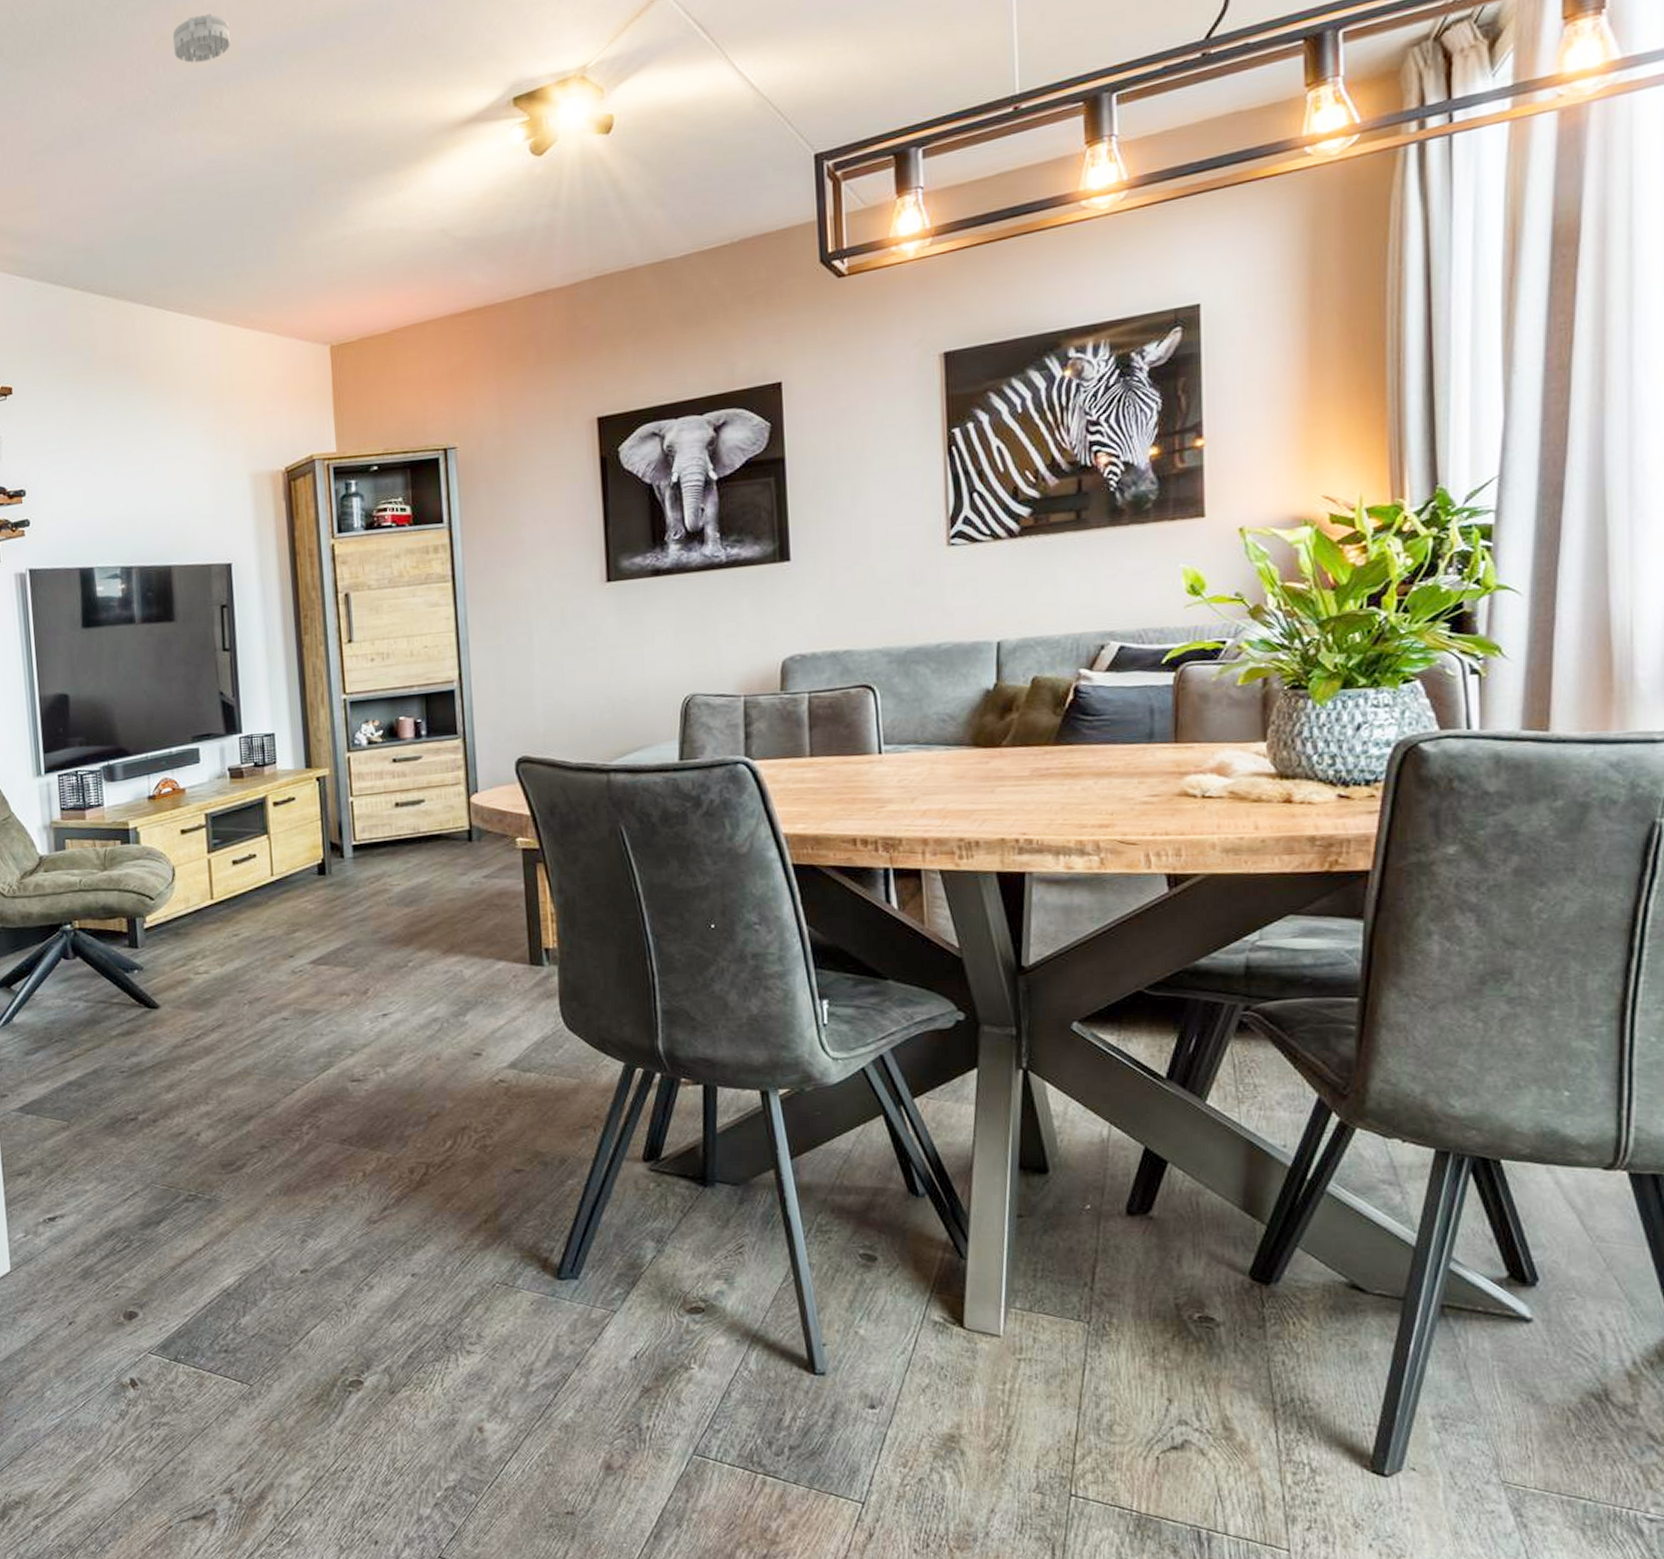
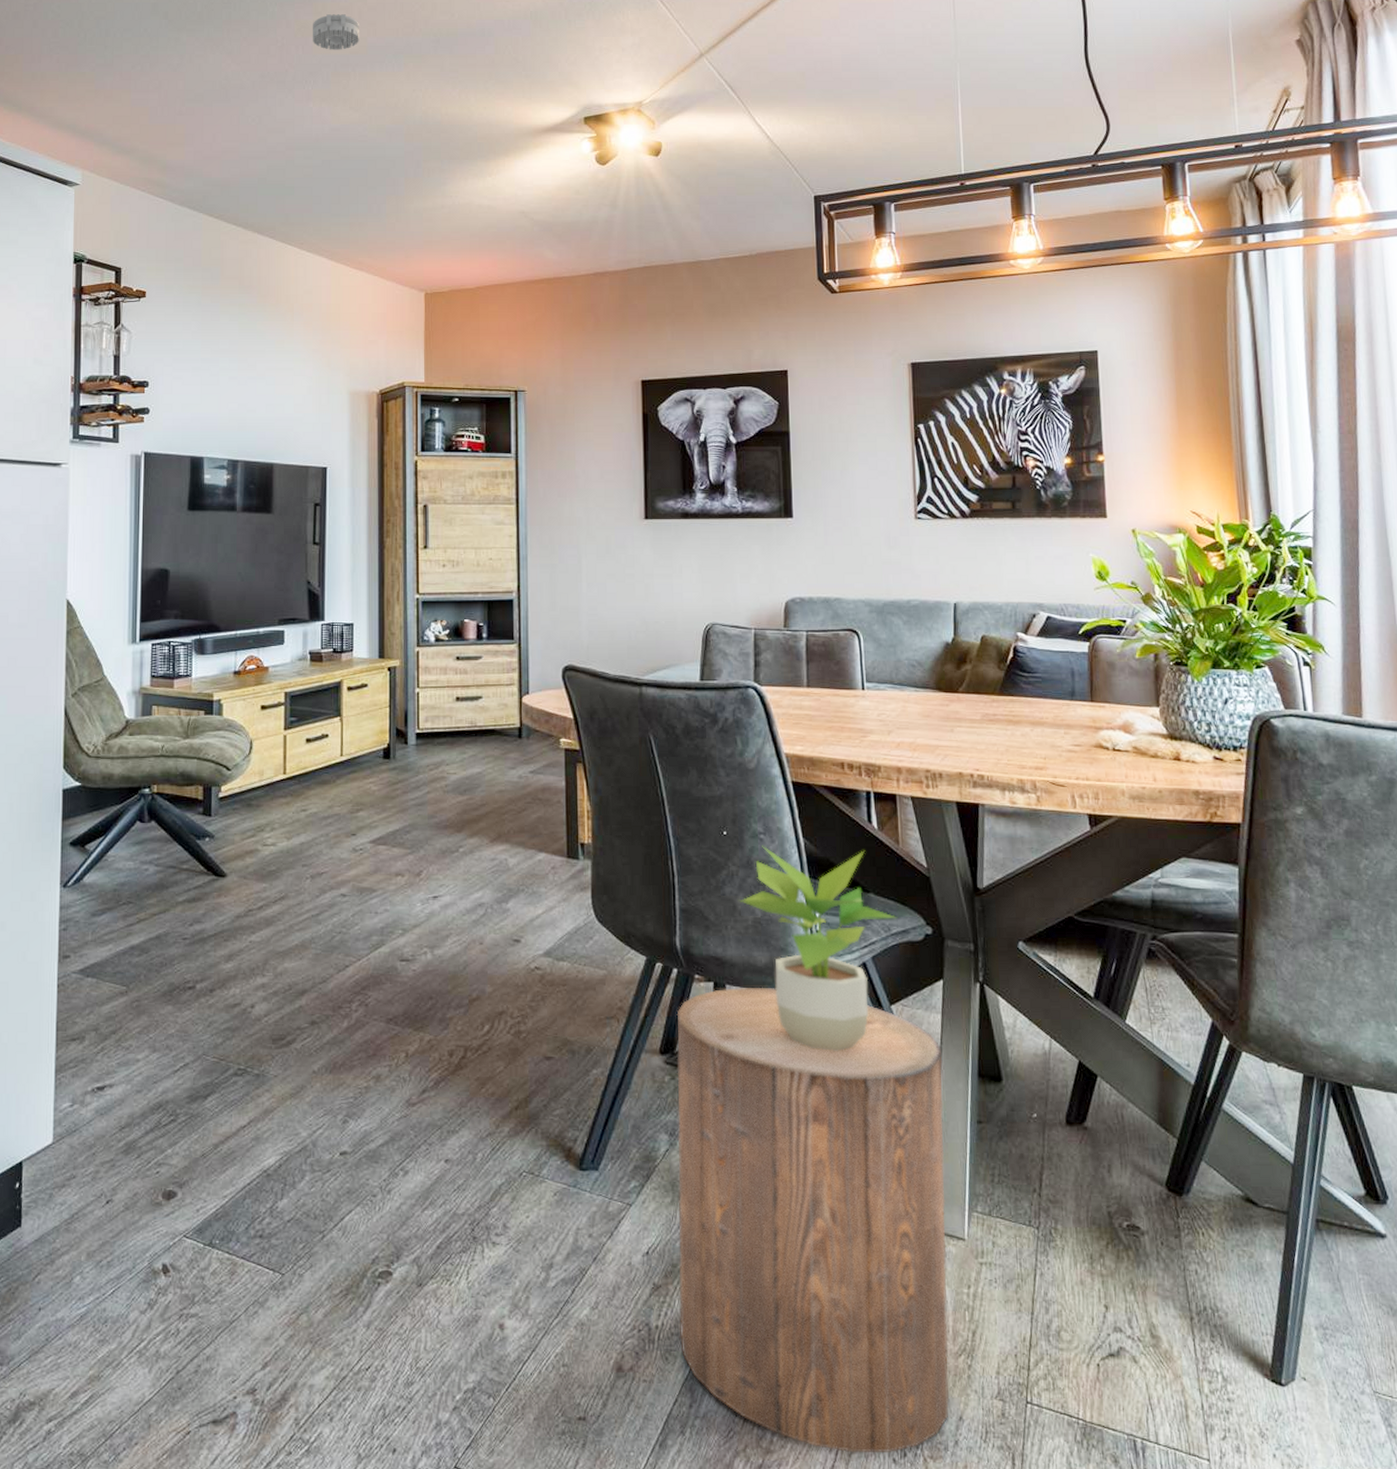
stool: none [661,1087,980,1544] -> present [676,988,950,1453]
potted plant: none [731,934,923,1150] -> present [739,845,898,1051]

